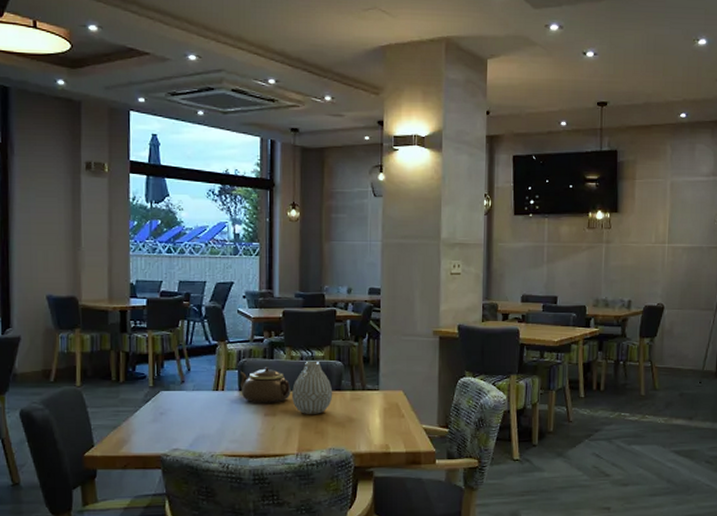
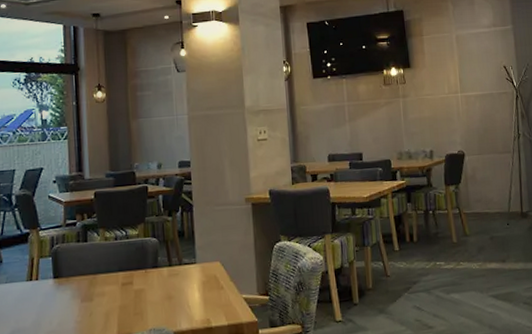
teapot: present [240,367,291,403] -> none [54,251,107,290]
vase: present [291,362,333,414] -> none [107,240,150,296]

